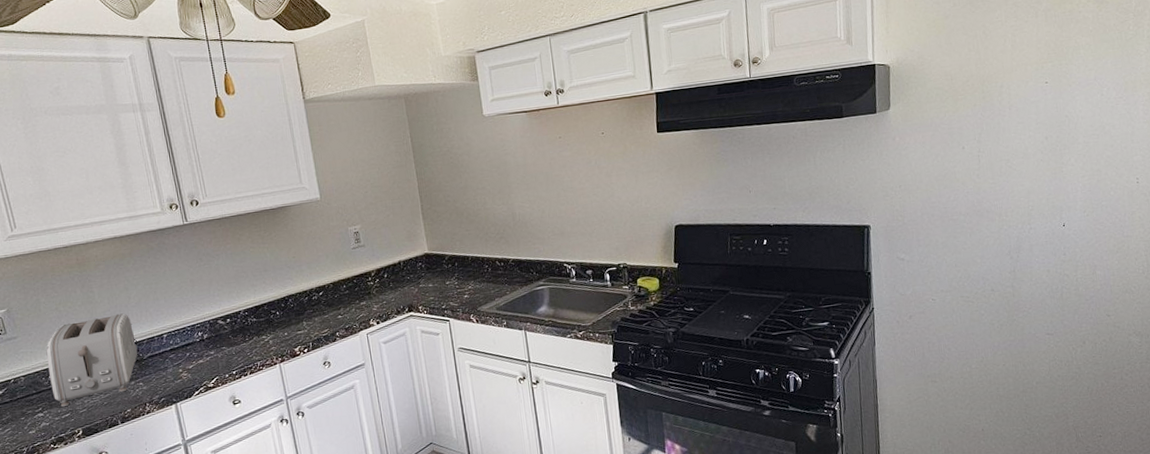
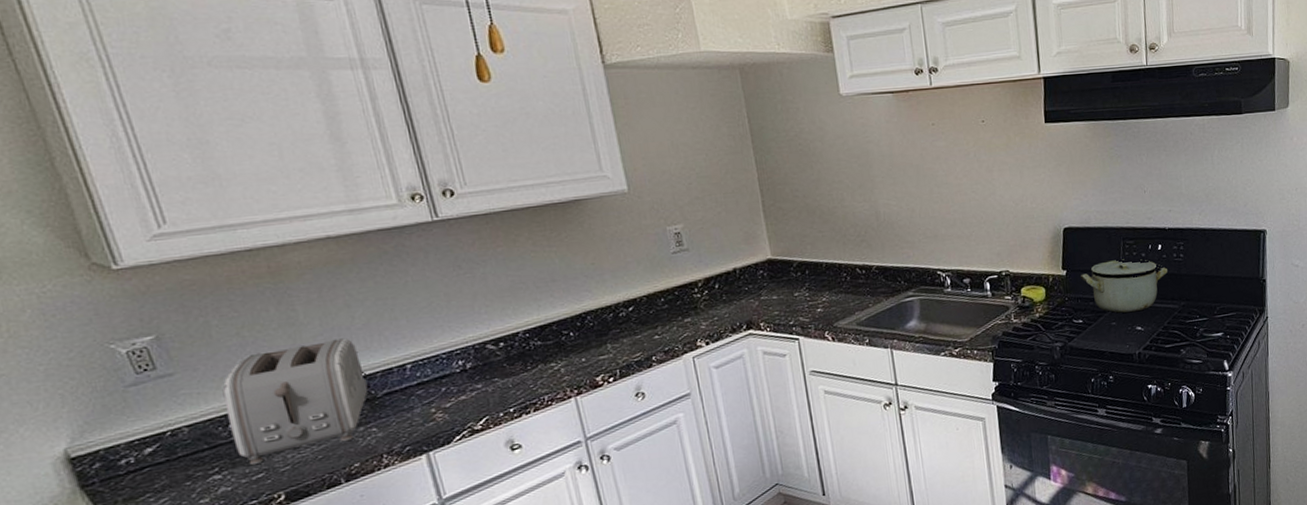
cooking pot: none [691,253,773,303] -> present [1081,259,1168,314]

